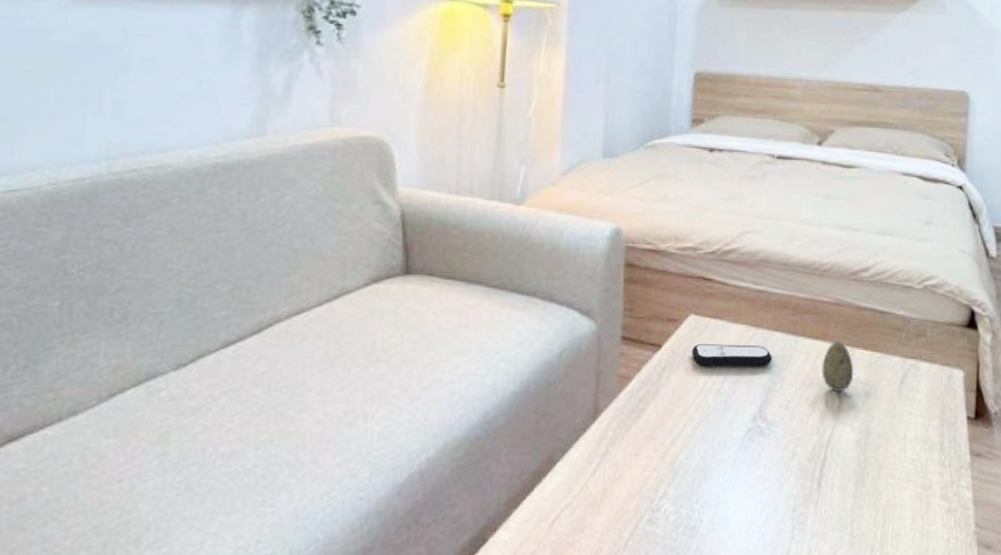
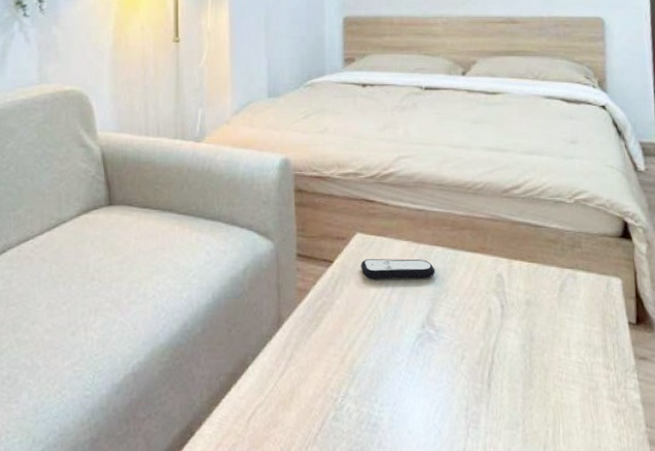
decorative egg: present [821,341,854,392] -> none [482,253,514,300]

